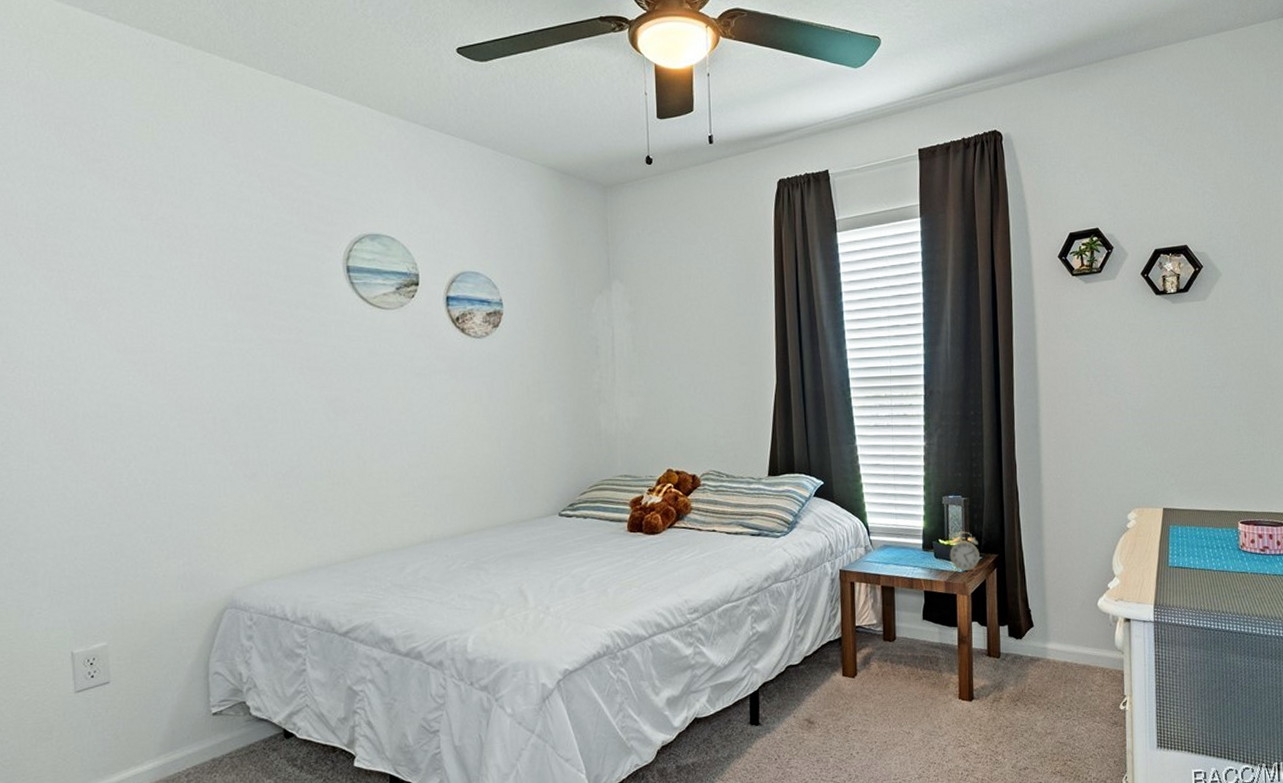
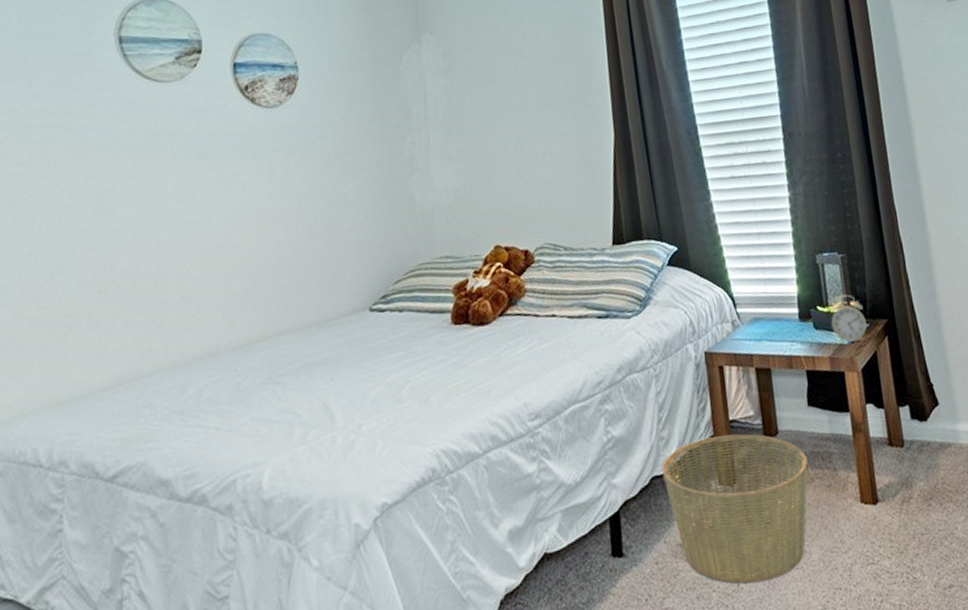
basket: none [796,637,918,753] -> present [662,433,808,584]

